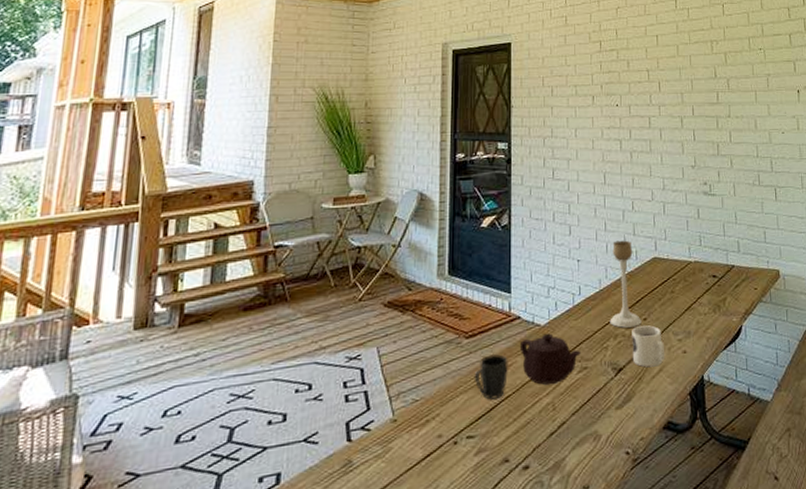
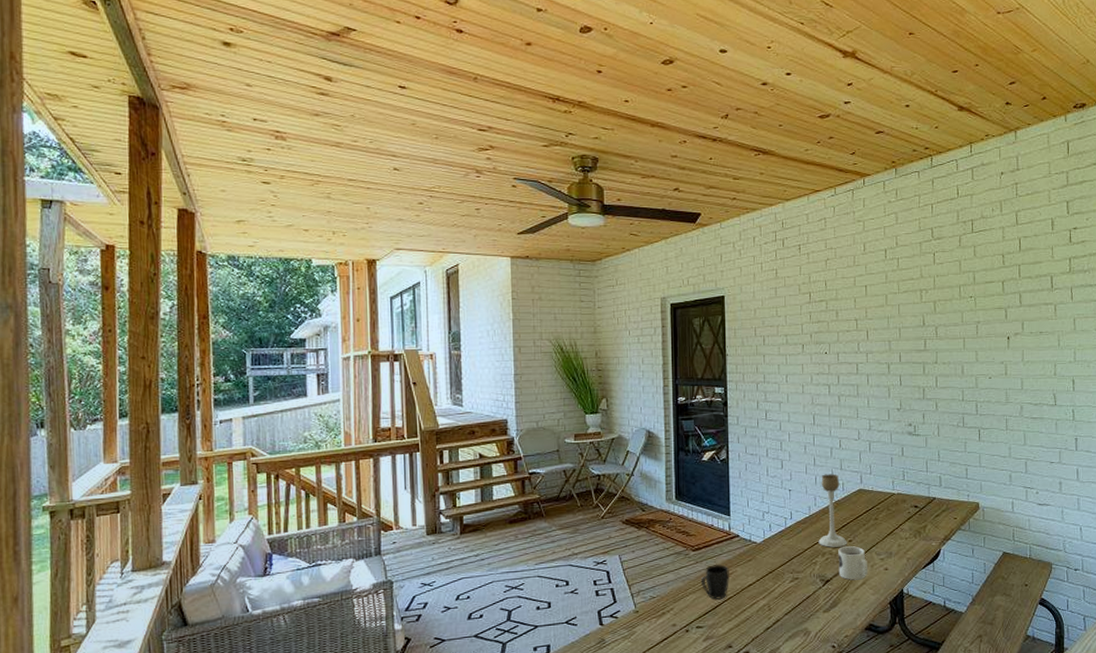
teapot: present [519,333,581,385] -> none [739,549,792,590]

